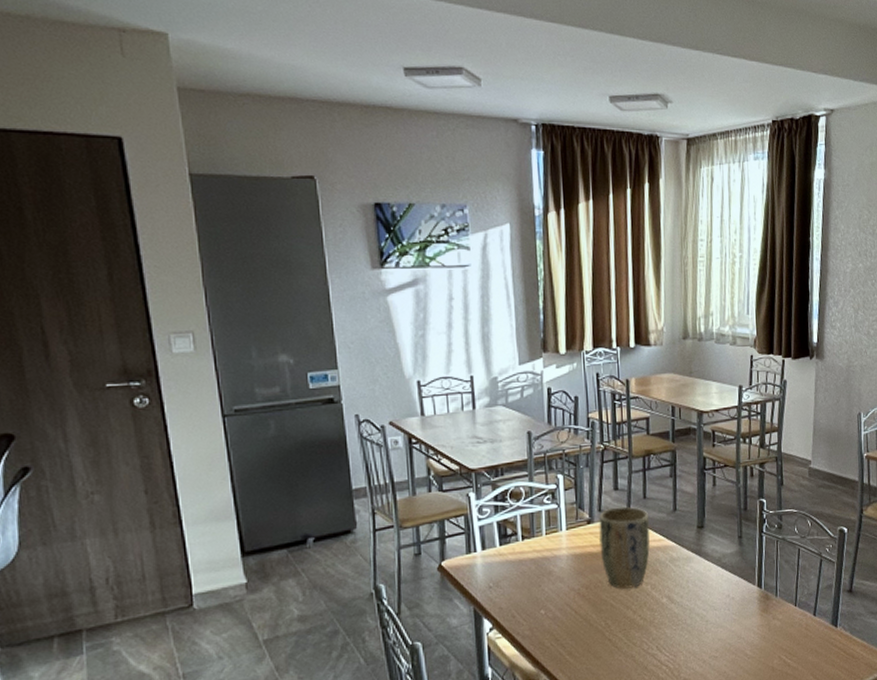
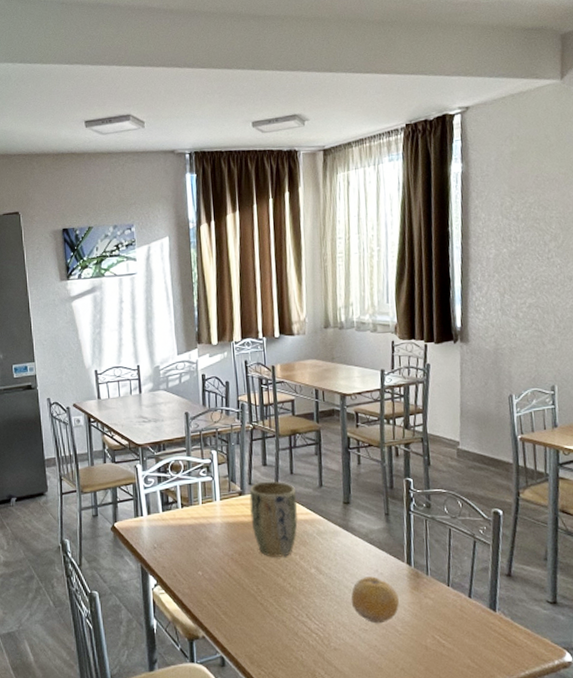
fruit: none [702,601,750,650] -> present [351,576,400,624]

